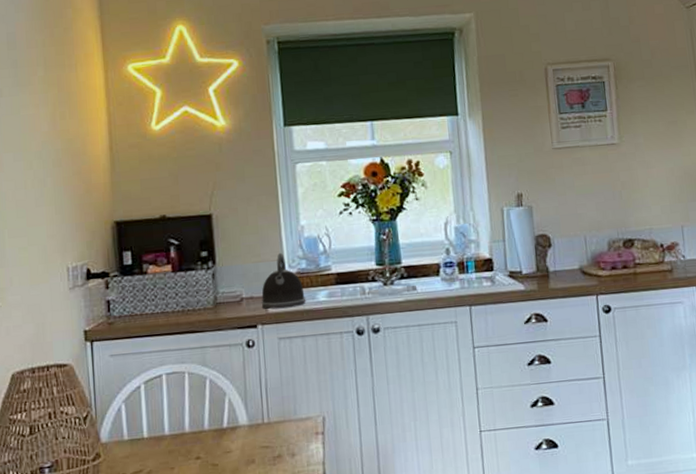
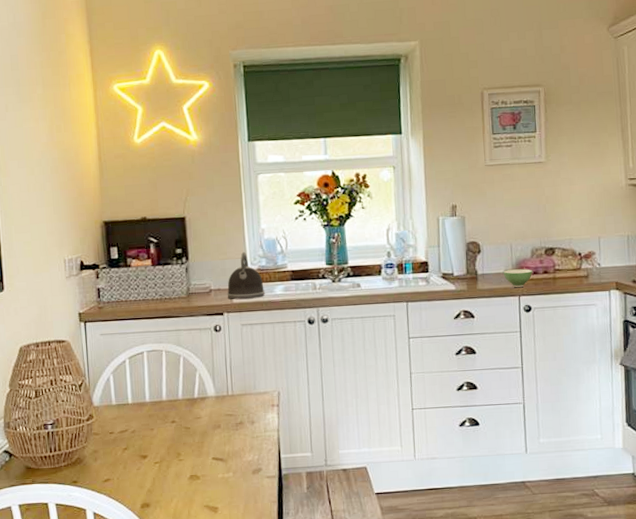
bowl: none [577,264,611,286] -> present [502,269,533,288]

